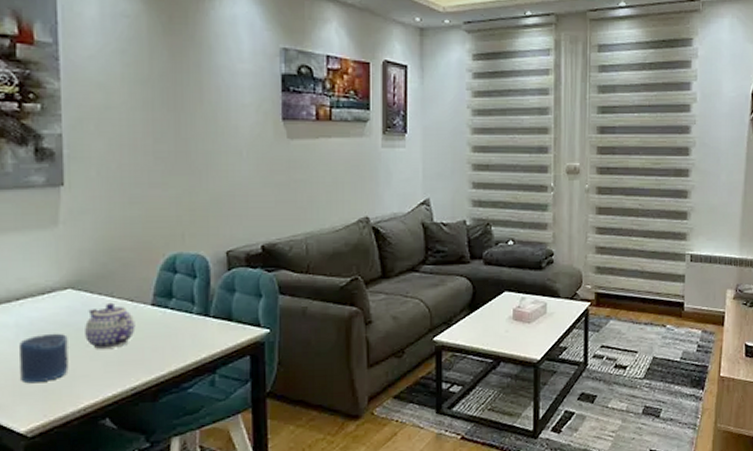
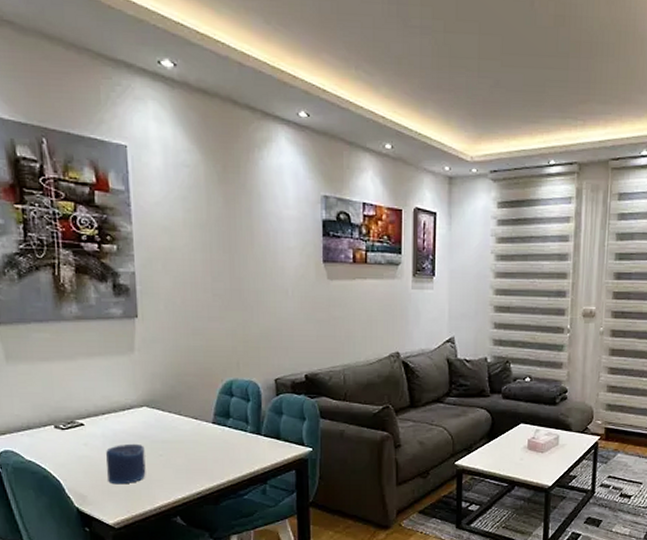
teapot: present [85,302,135,350] -> none [158,419,200,460]

